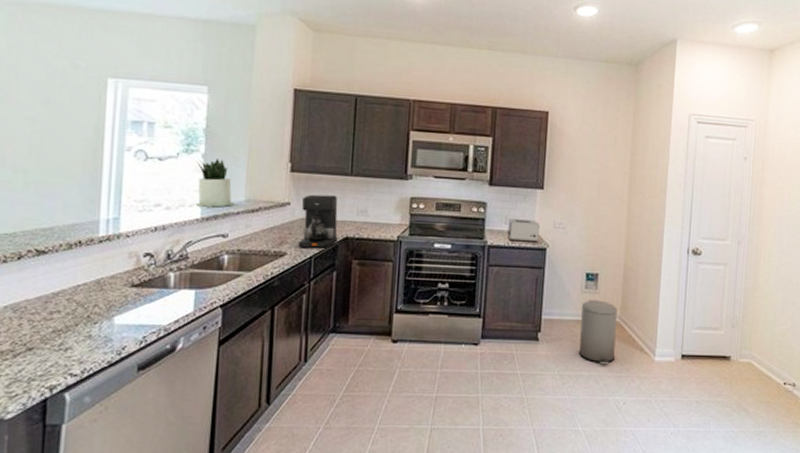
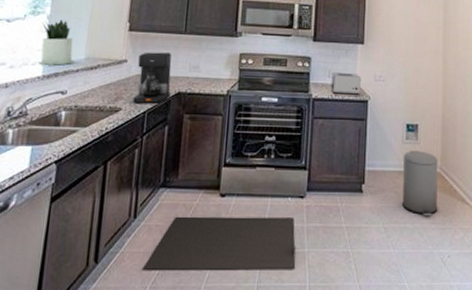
door mat: none [315,361,469,414] -> present [143,216,296,270]

